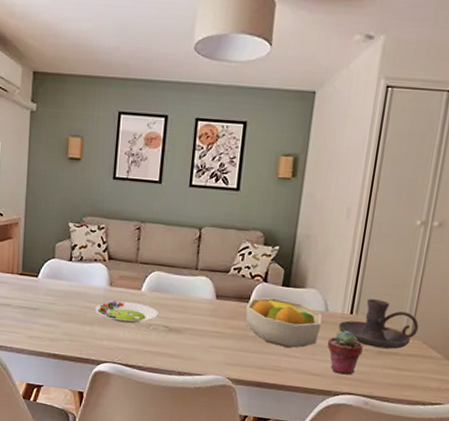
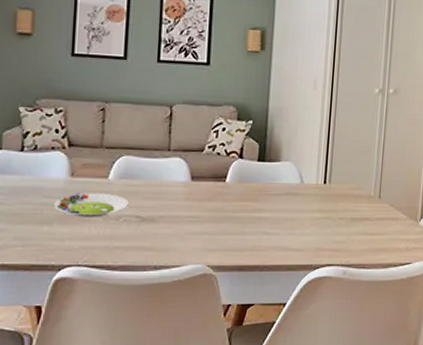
fruit bowl: present [245,297,322,349] -> none [223,174,298,226]
potted succulent: present [327,330,363,375] -> none [304,201,338,246]
candle holder: present [338,299,419,349] -> none [314,167,385,215]

